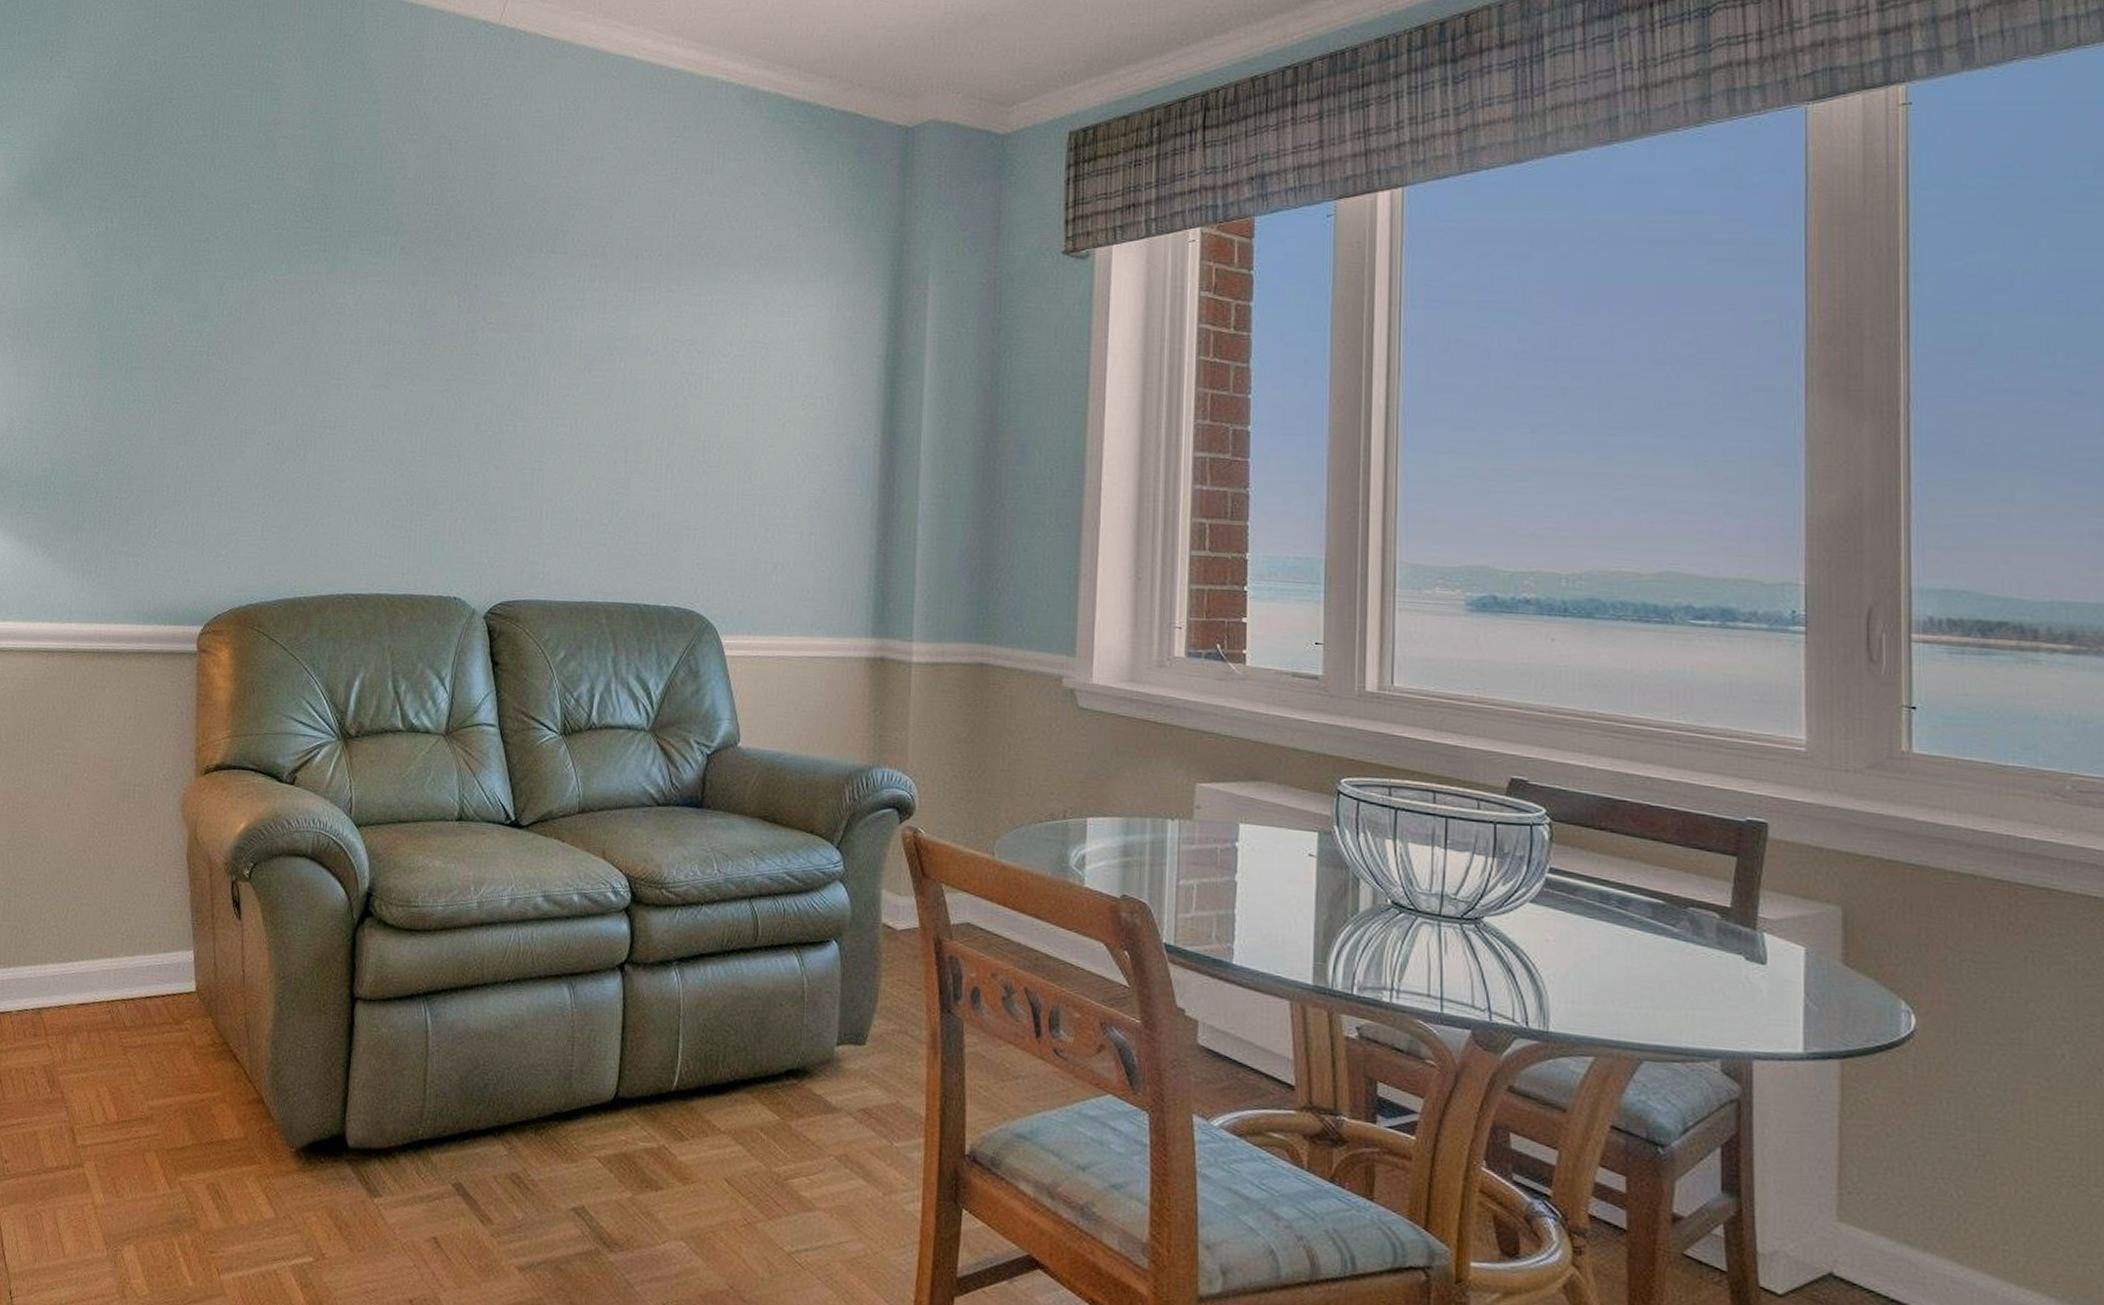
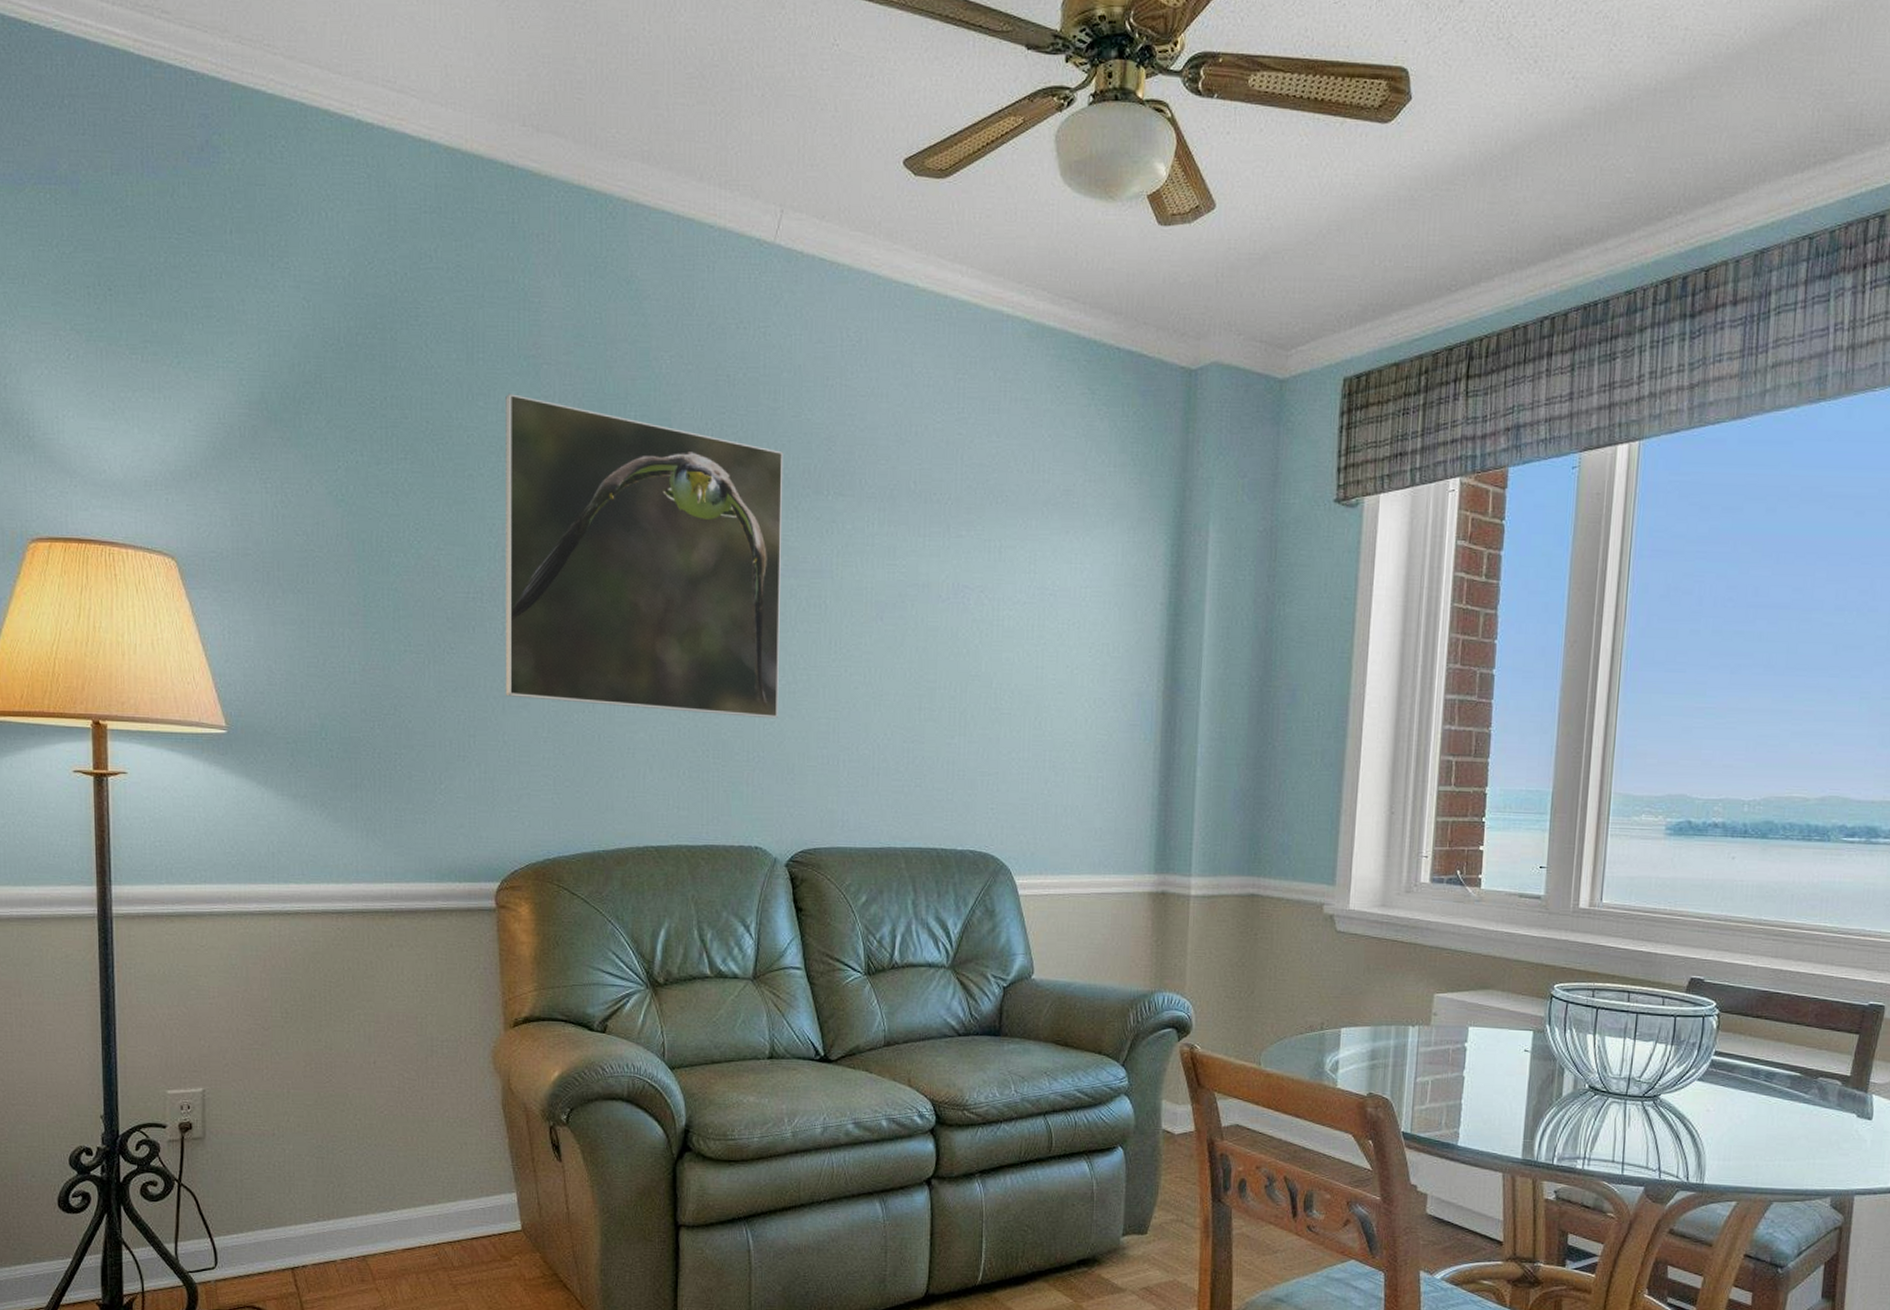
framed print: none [222,165,500,469] -> present [505,394,784,719]

